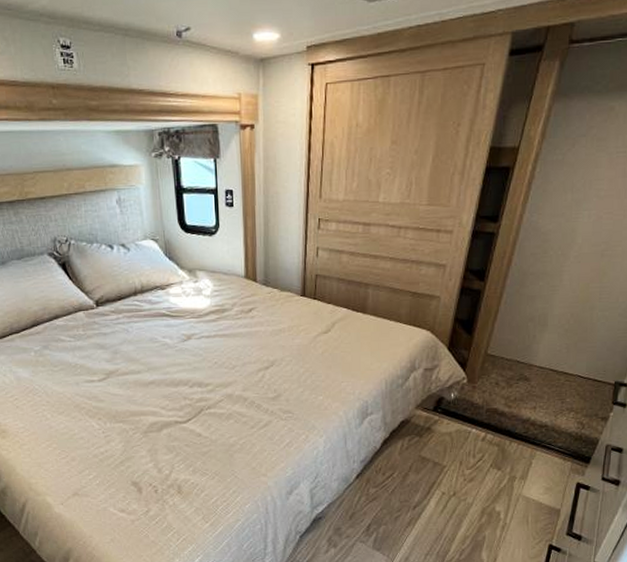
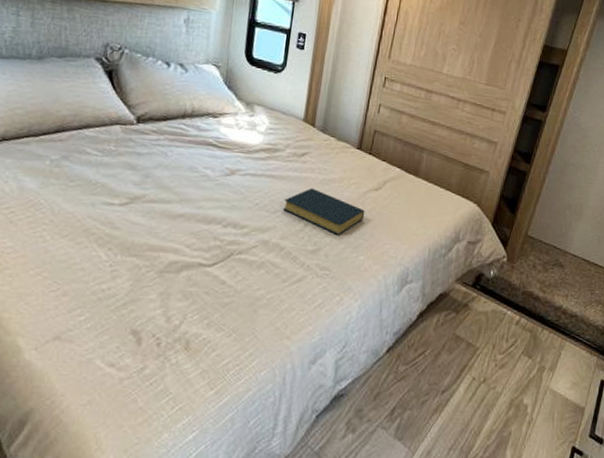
hardback book: none [240,340,318,381] -> present [283,188,365,236]

